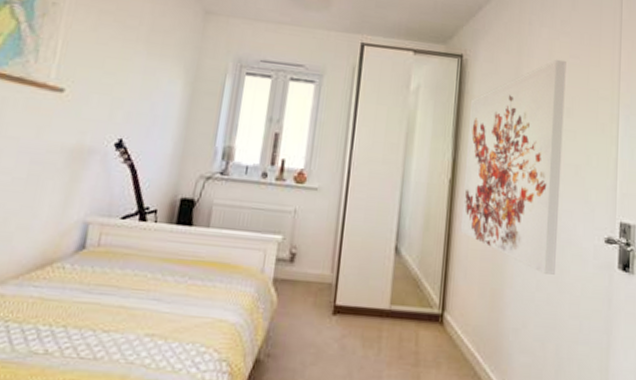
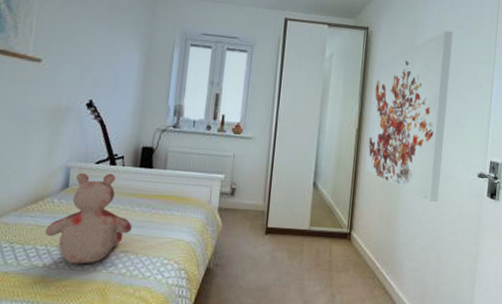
teddy bear: none [50,231,163,351] -> present [44,173,132,264]

